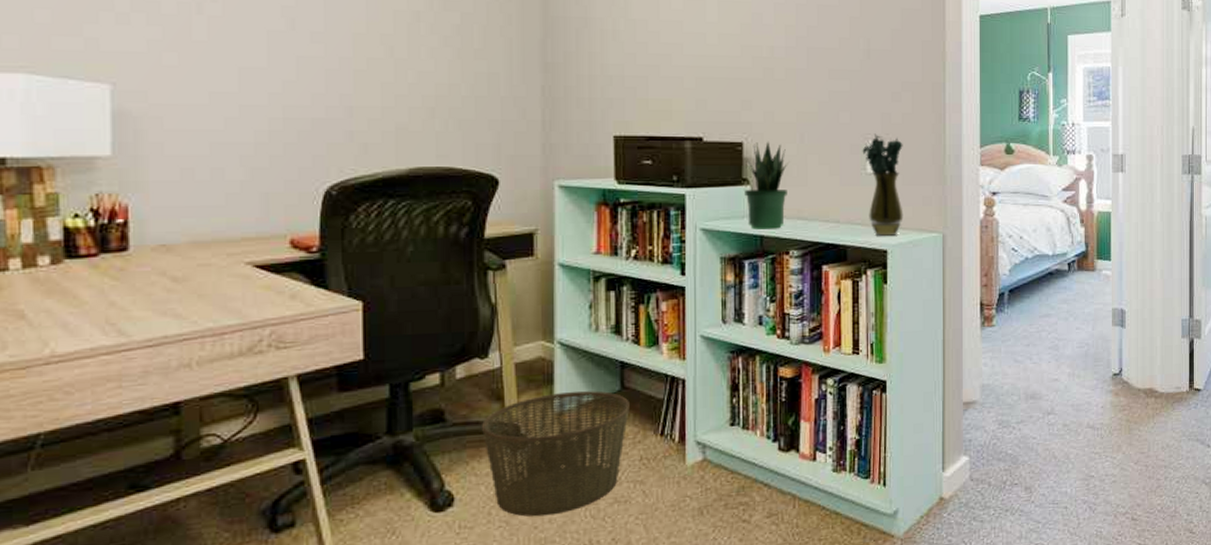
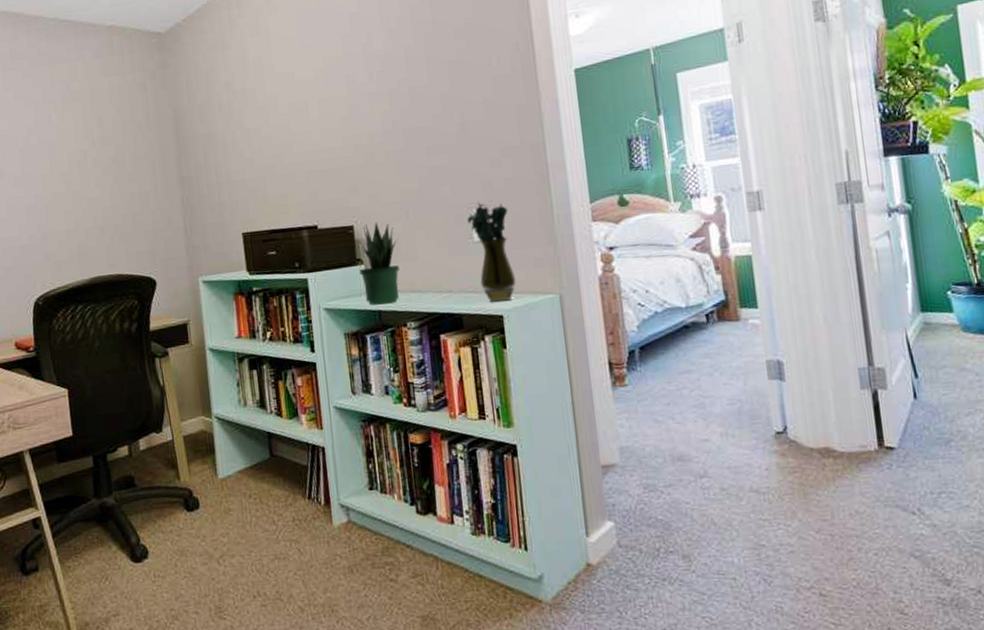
basket: present [481,391,630,517] -> none [162,459,280,570]

